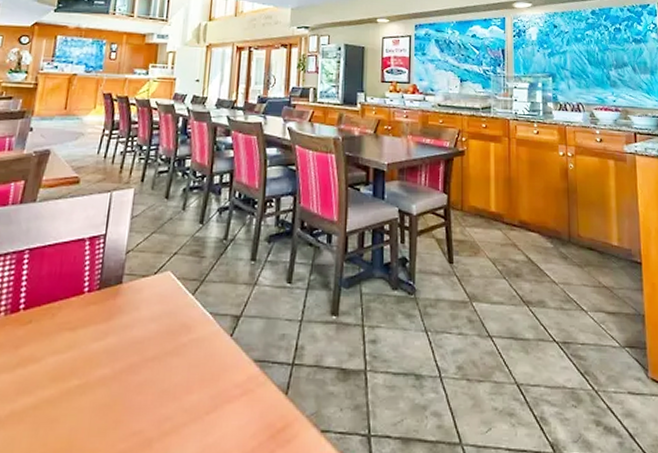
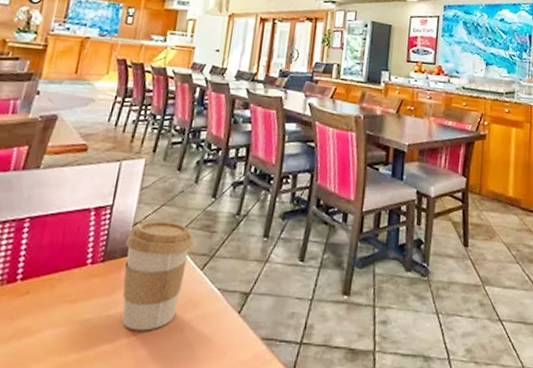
coffee cup: none [119,248,184,356] -> present [121,220,194,331]

